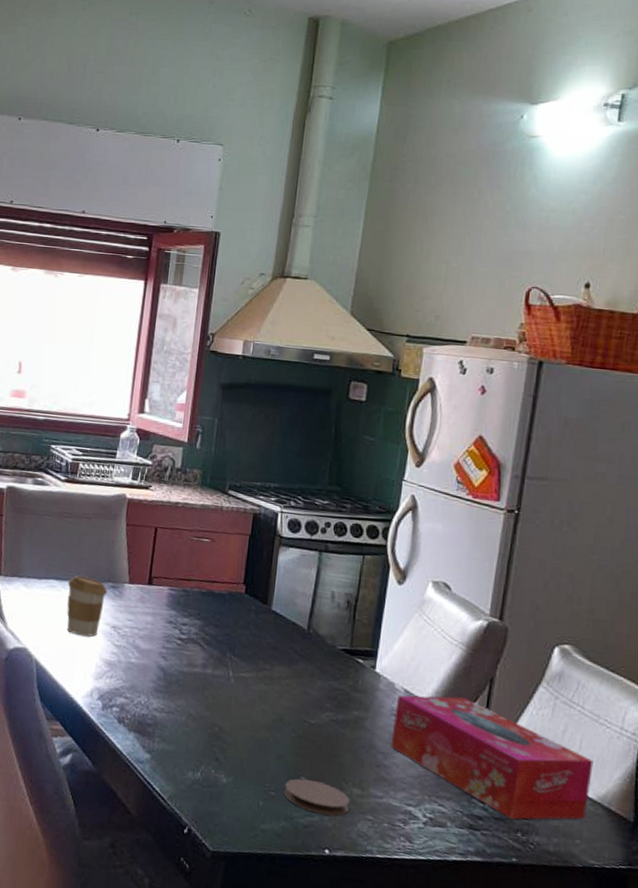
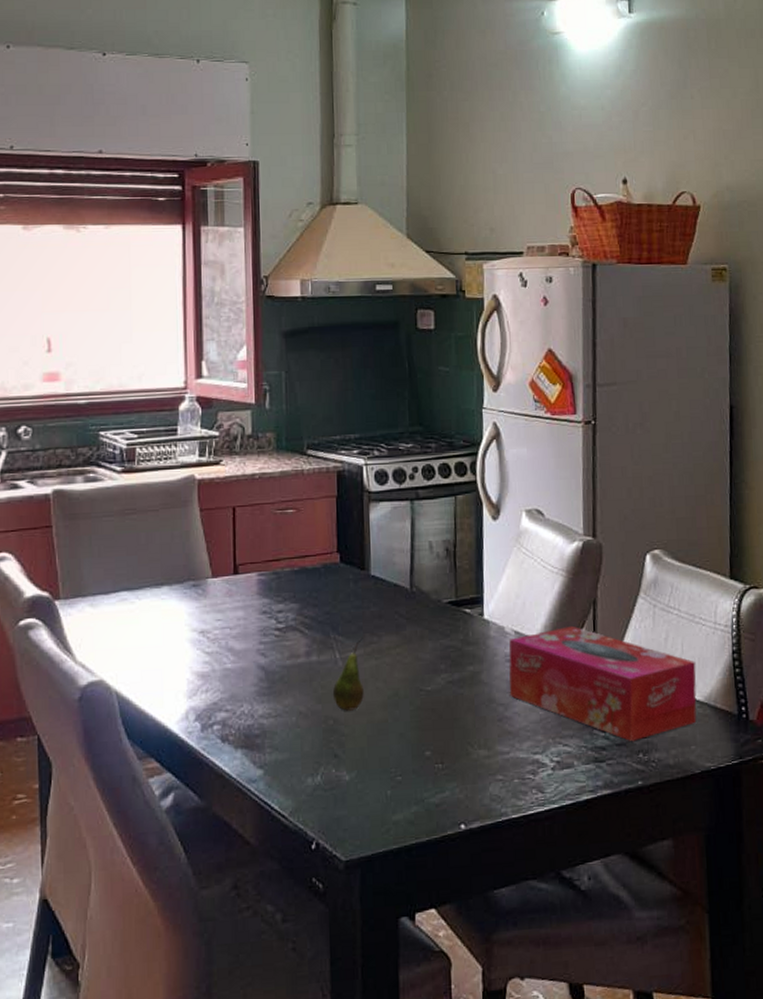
coffee cup: present [67,575,108,637] -> none [141,580,189,651]
fruit: none [221,662,257,724] -> present [332,636,364,711]
coaster: present [284,778,351,816] -> none [410,752,479,788]

